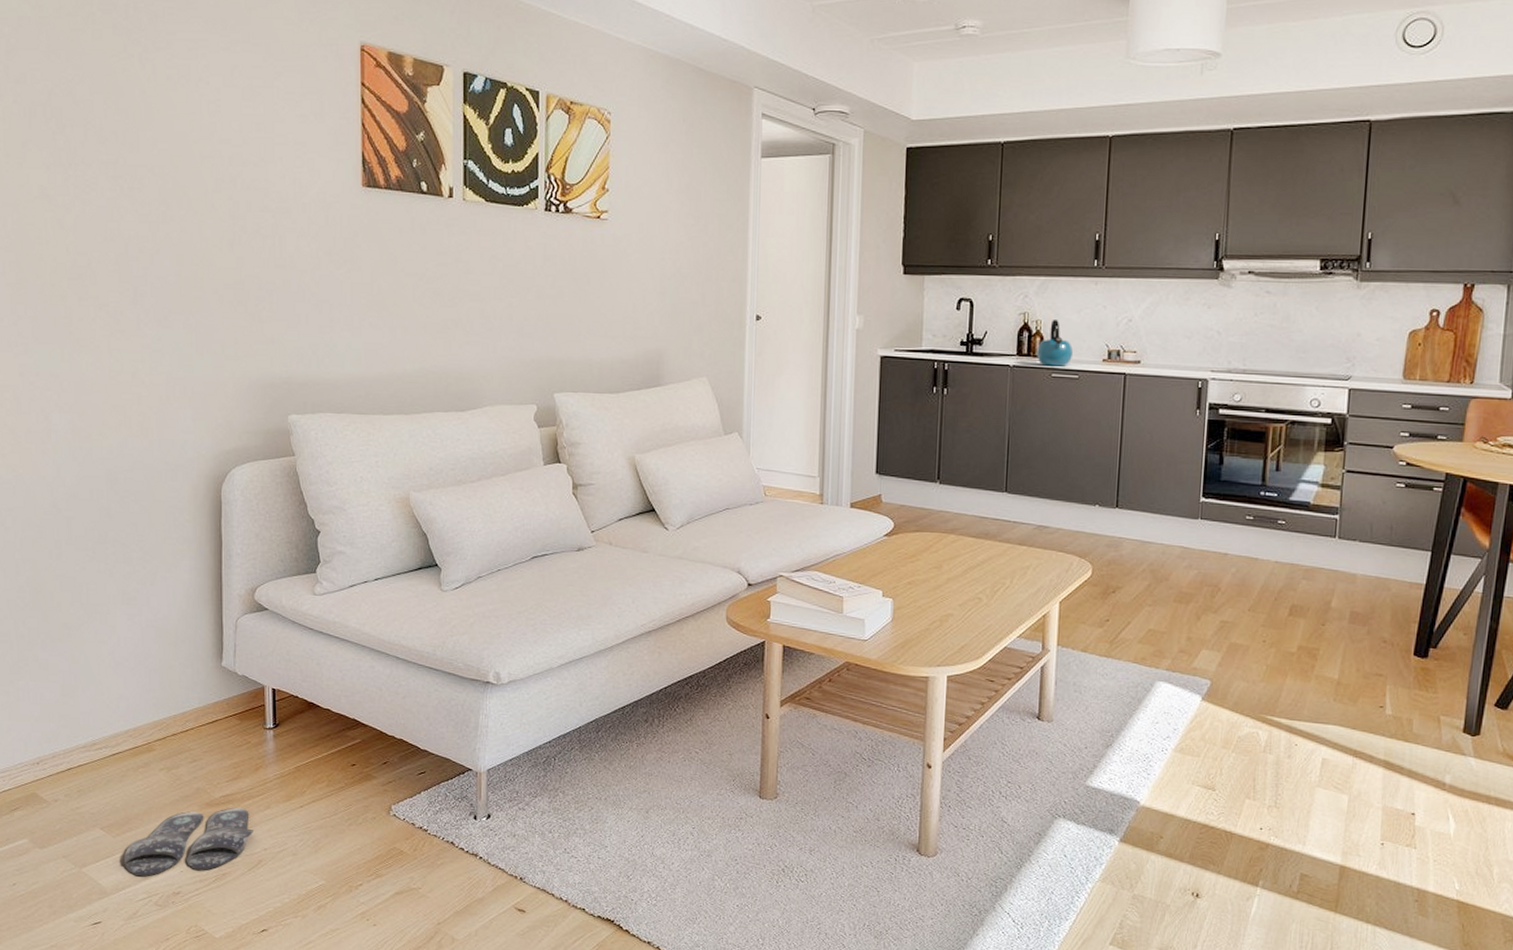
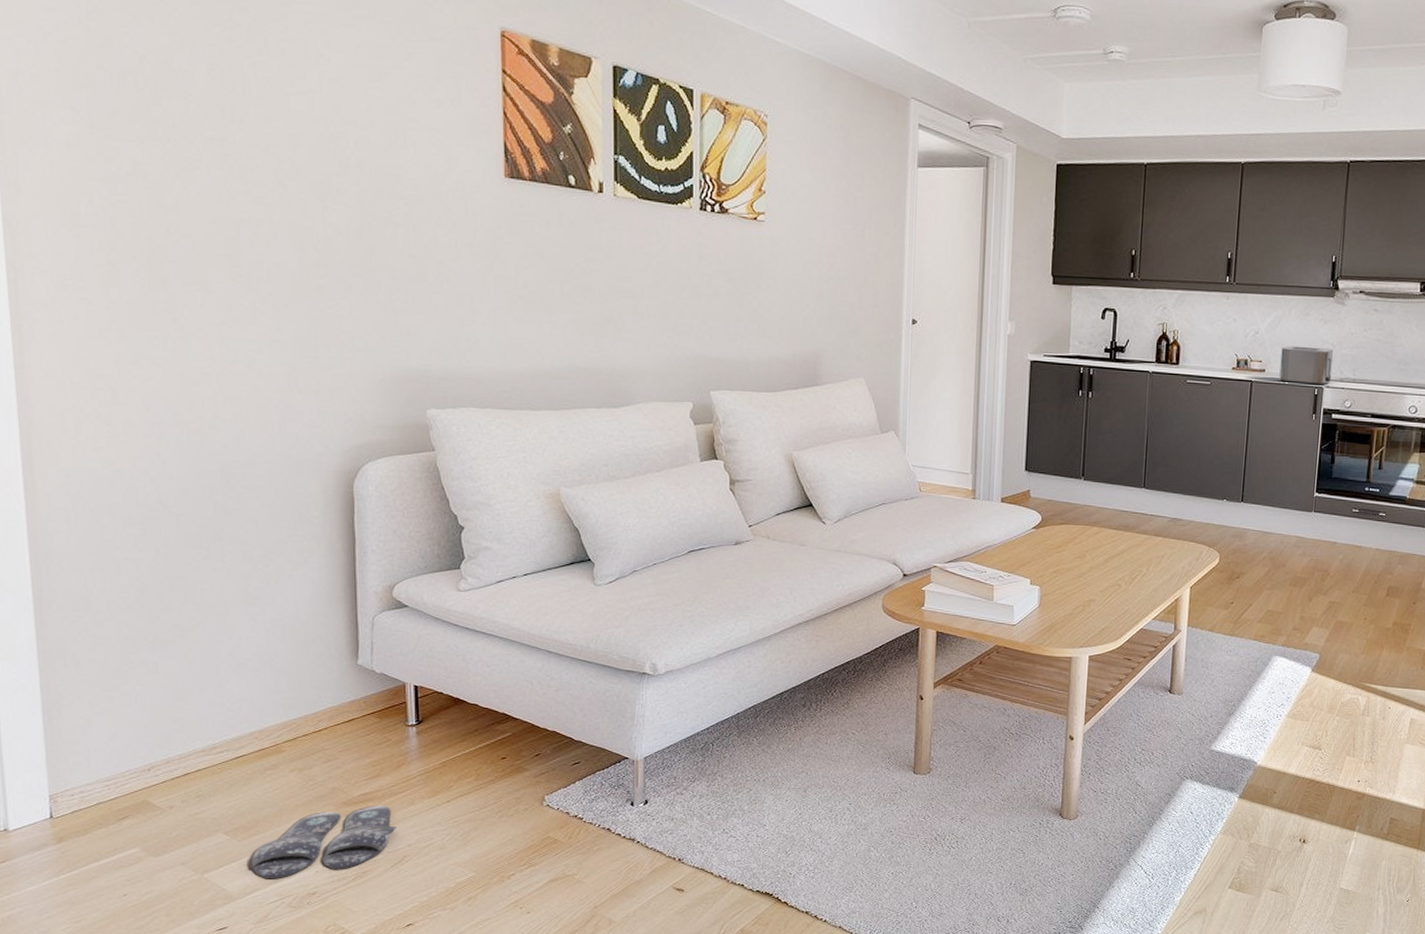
kettle: present [1037,320,1074,367] -> none [1174,330,1207,373]
toaster: none [1157,334,1221,377] -> present [1279,345,1335,385]

